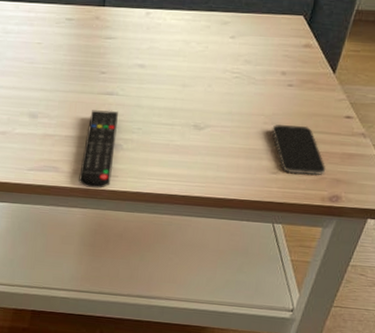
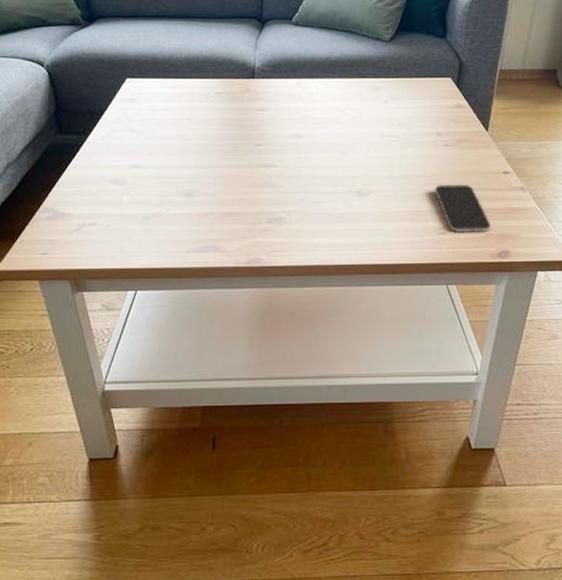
remote control: present [79,110,118,188] -> none [242,182,279,265]

